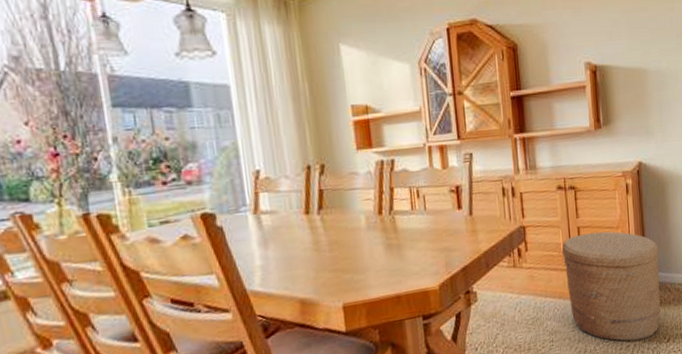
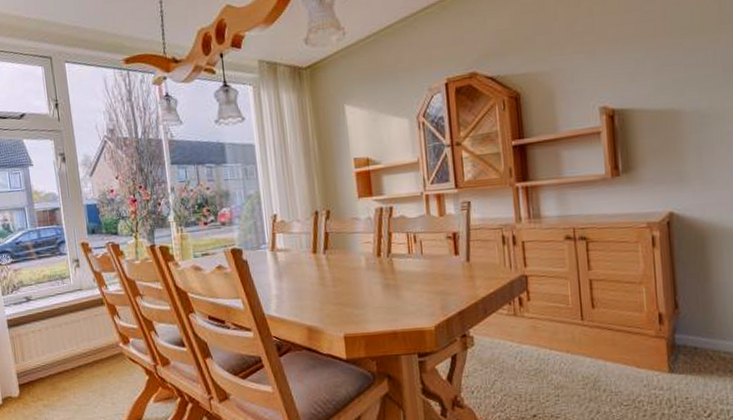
woven basket: present [561,231,661,342] -> none [570,286,699,410]

